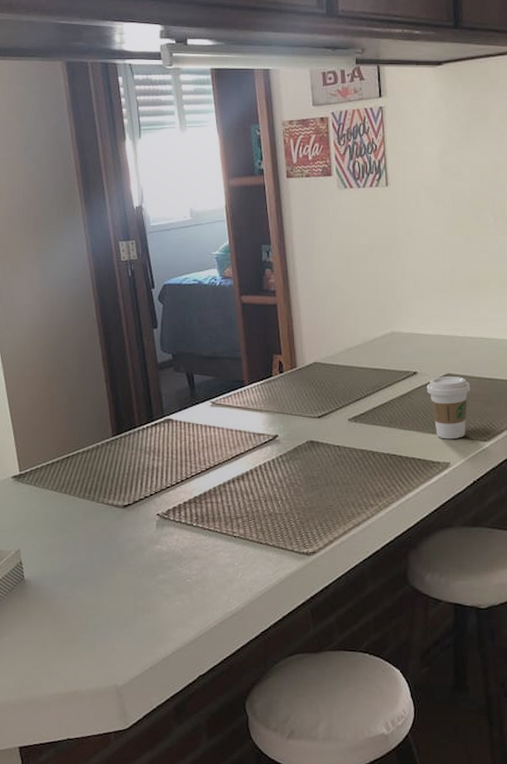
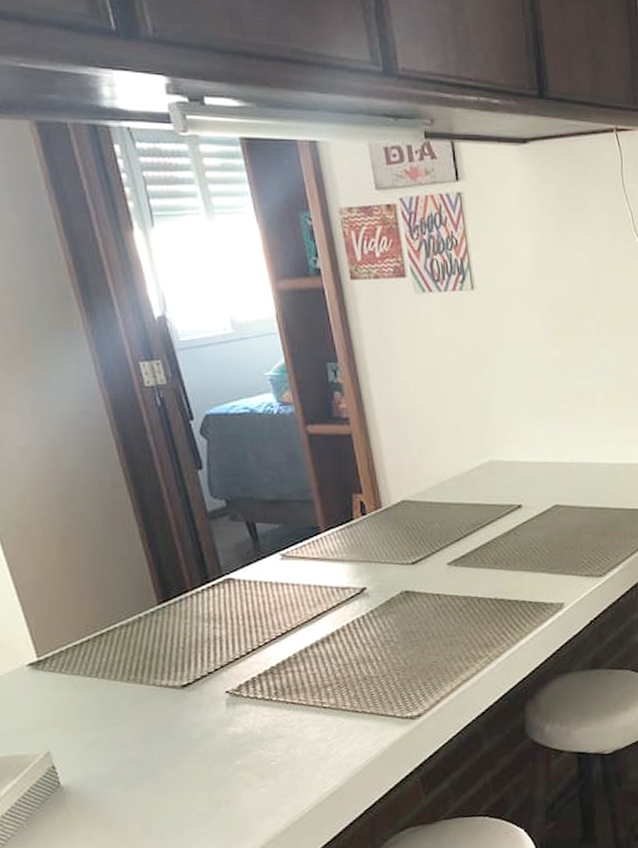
coffee cup: present [426,376,471,440] -> none [533,508,582,578]

